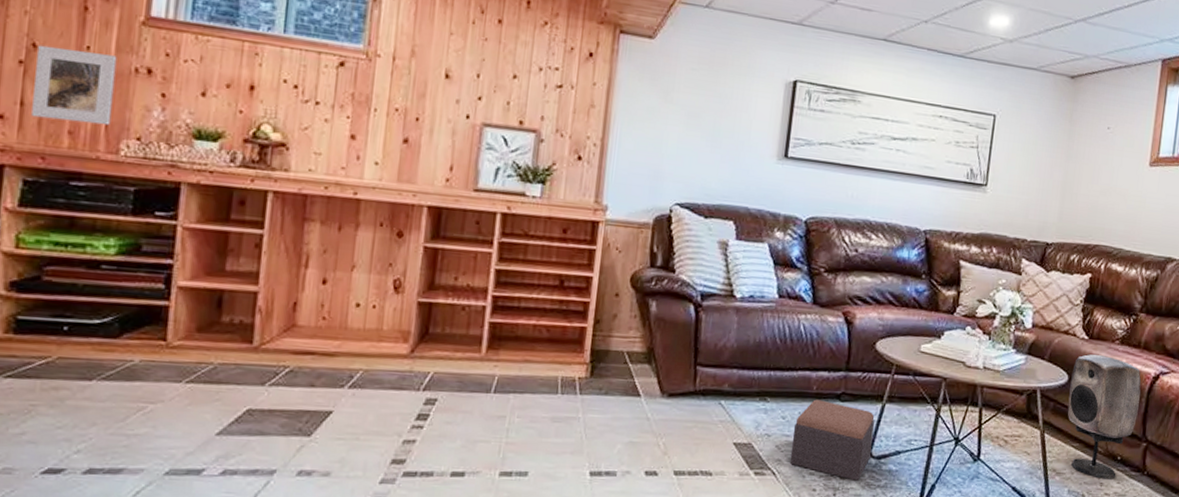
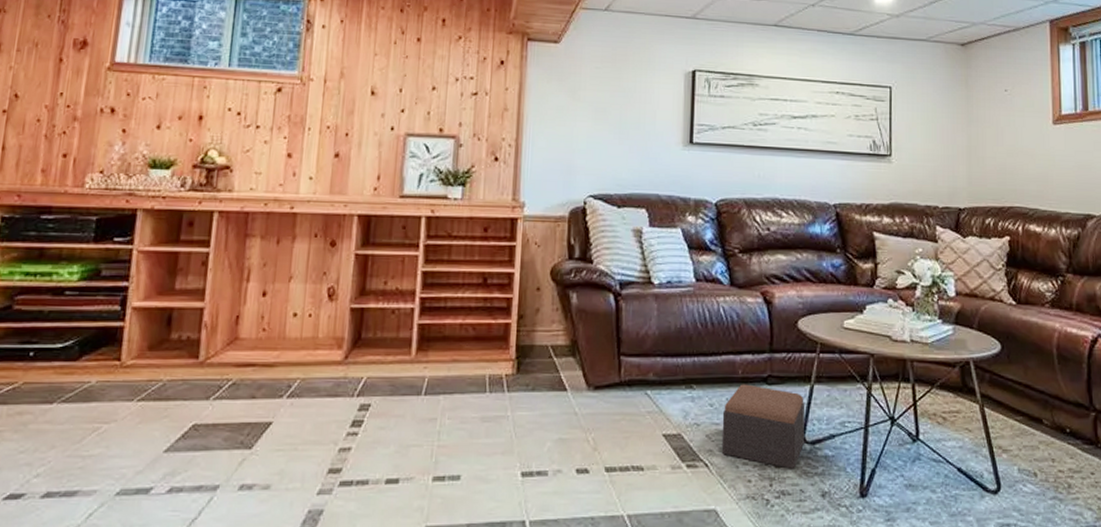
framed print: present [31,44,117,126] -> none [11,95,86,162]
speaker: present [1067,354,1141,480] -> none [1004,320,1082,455]

